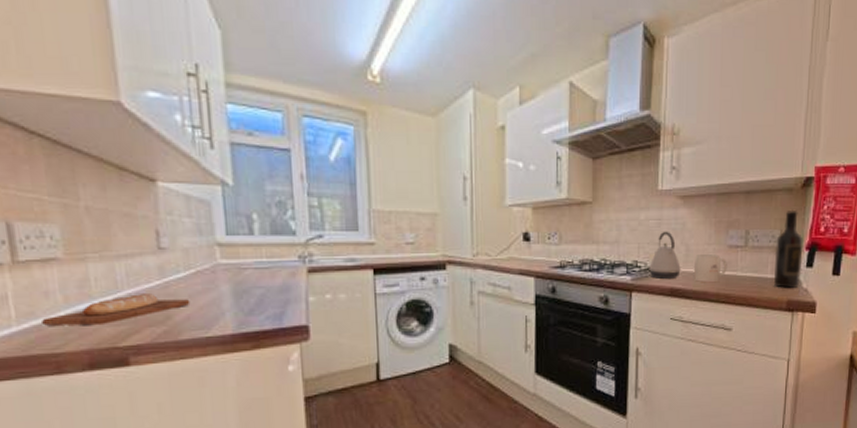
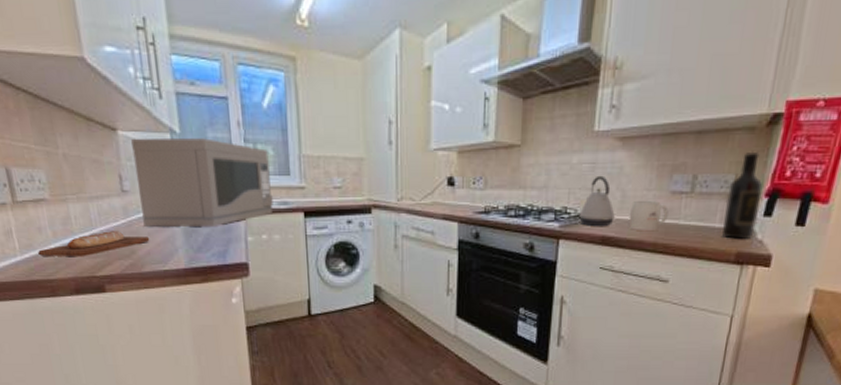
microwave: none [174,190,339,288] -> present [131,138,273,228]

